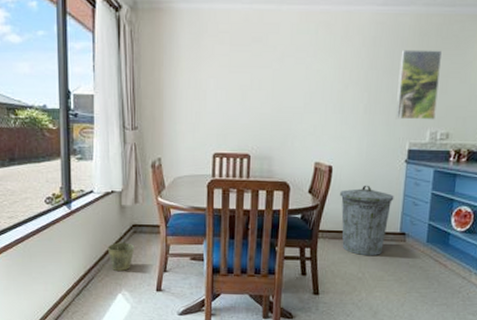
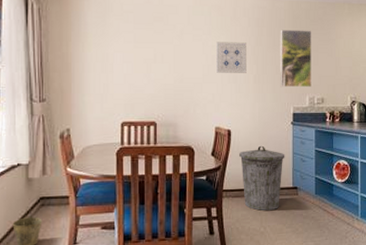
wall art: none [320,65,358,102] -> present [216,42,247,73]

